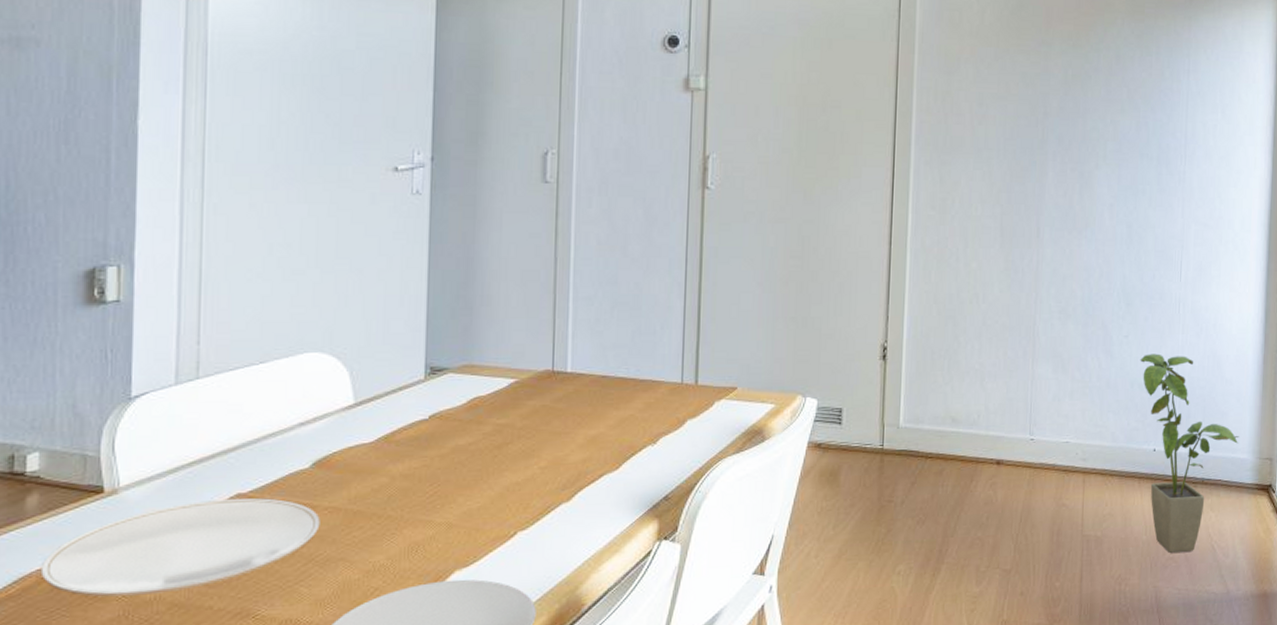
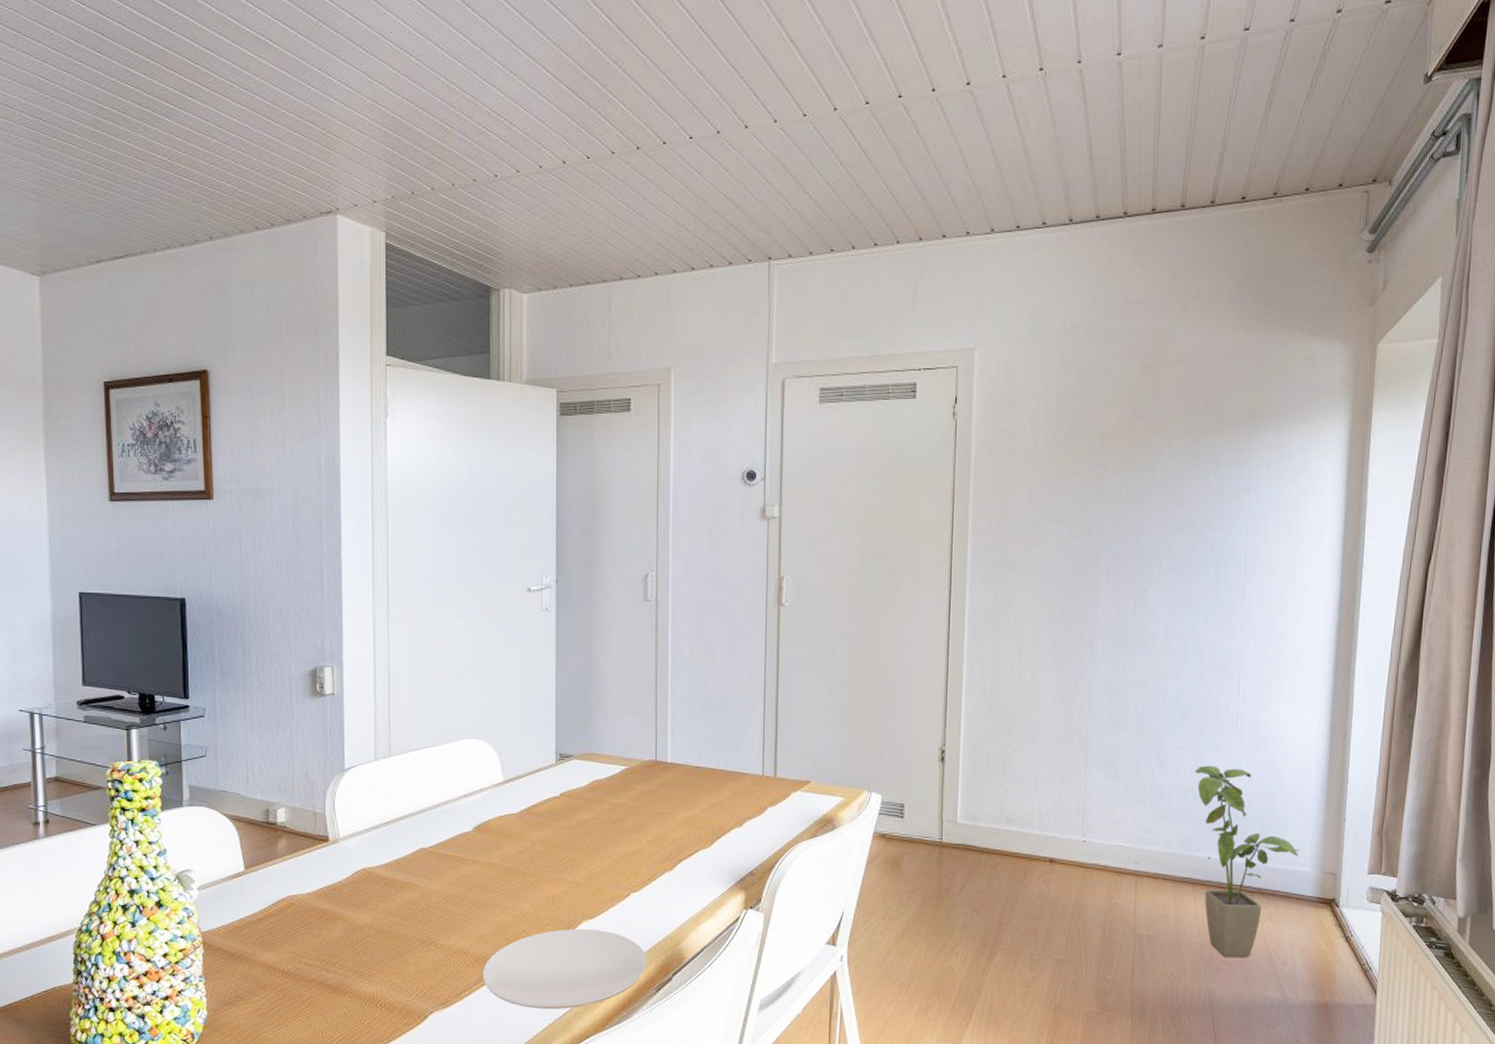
plate: present [40,497,320,597] -> none [289,851,481,921]

